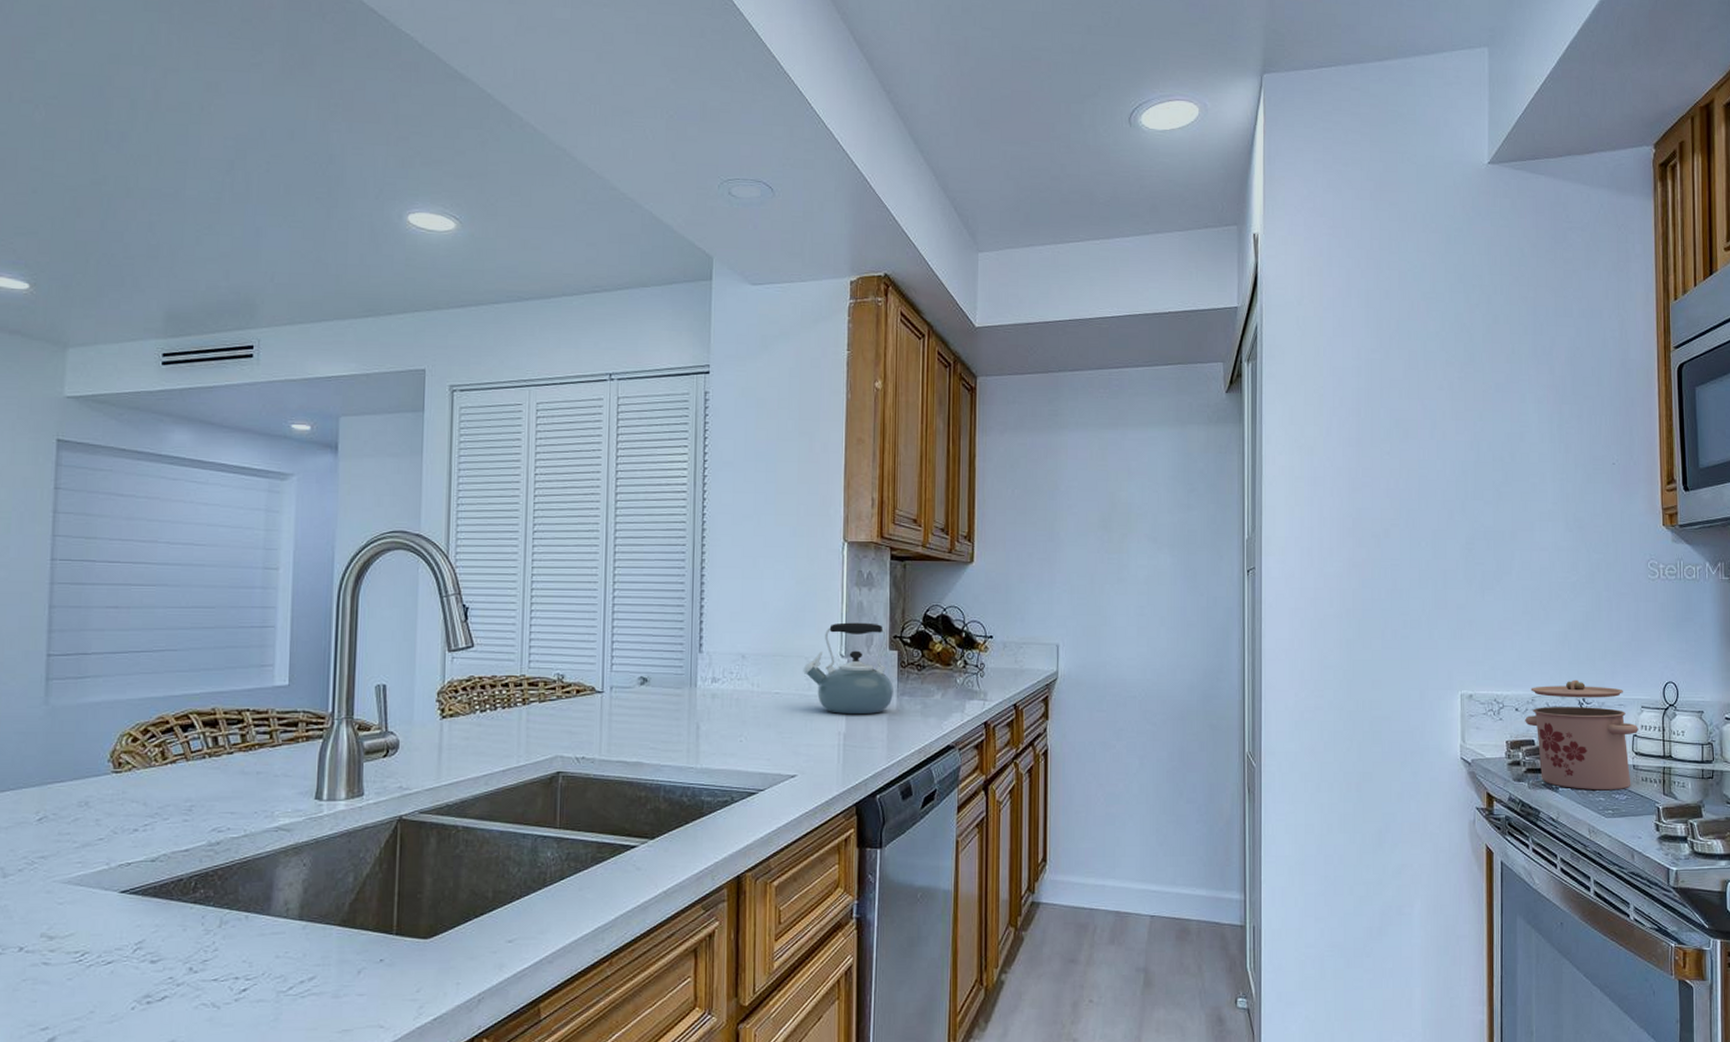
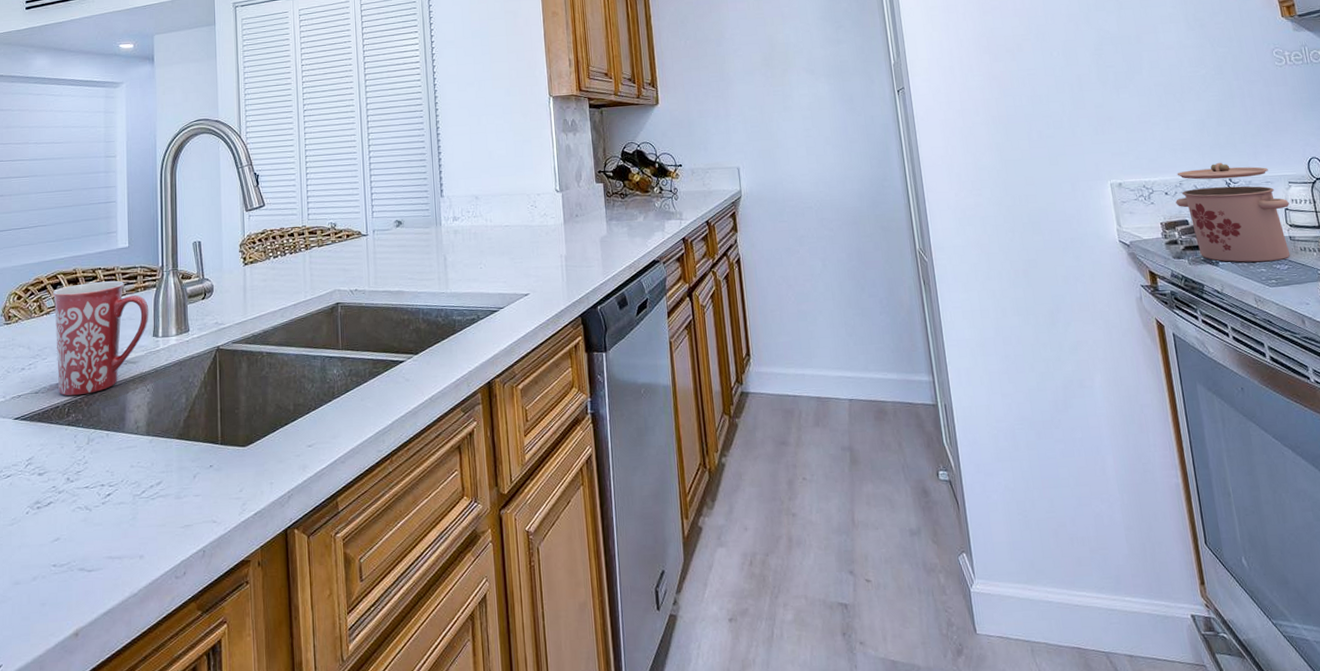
mug: none [181,726,312,867] -> present [52,280,149,396]
kettle: present [803,622,893,715] -> none [526,161,603,240]

